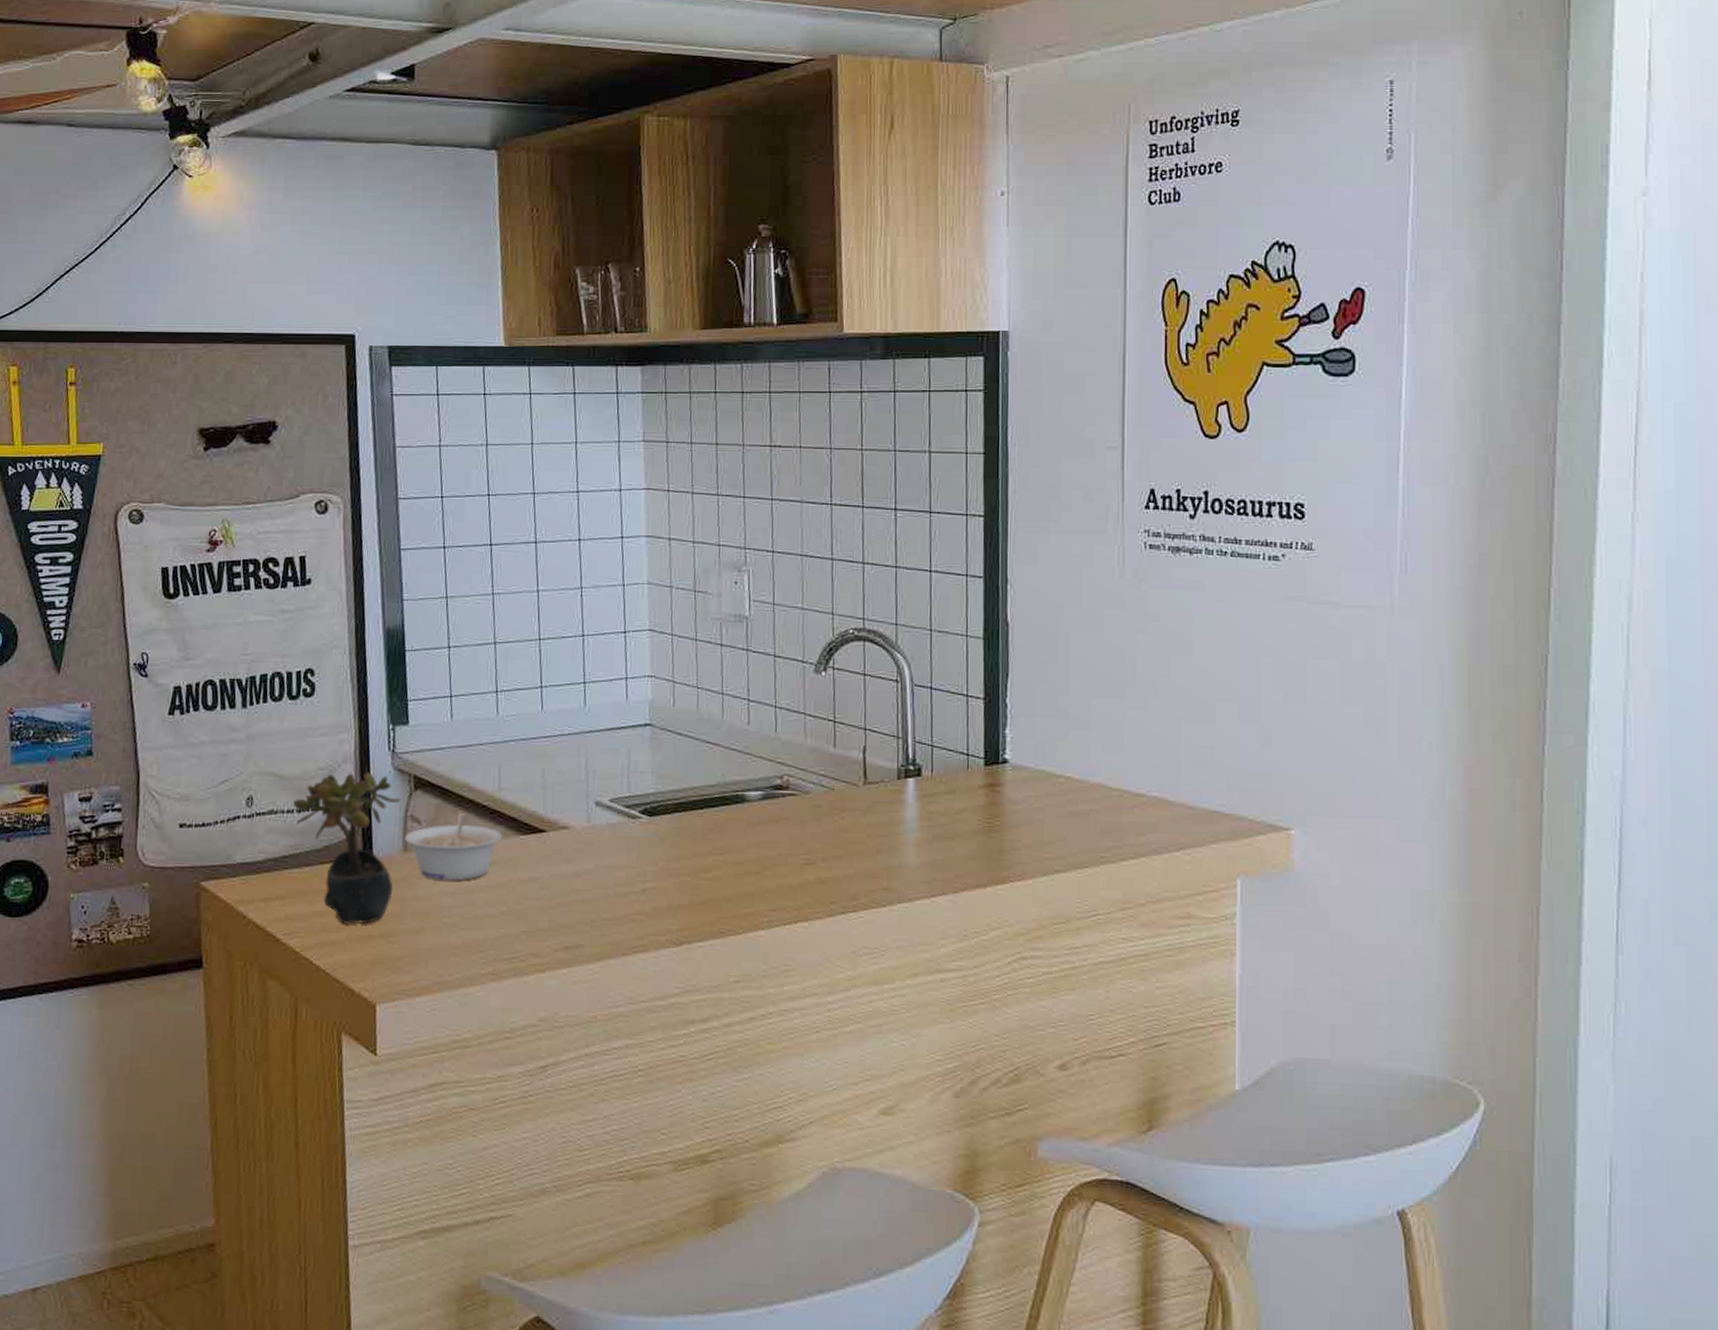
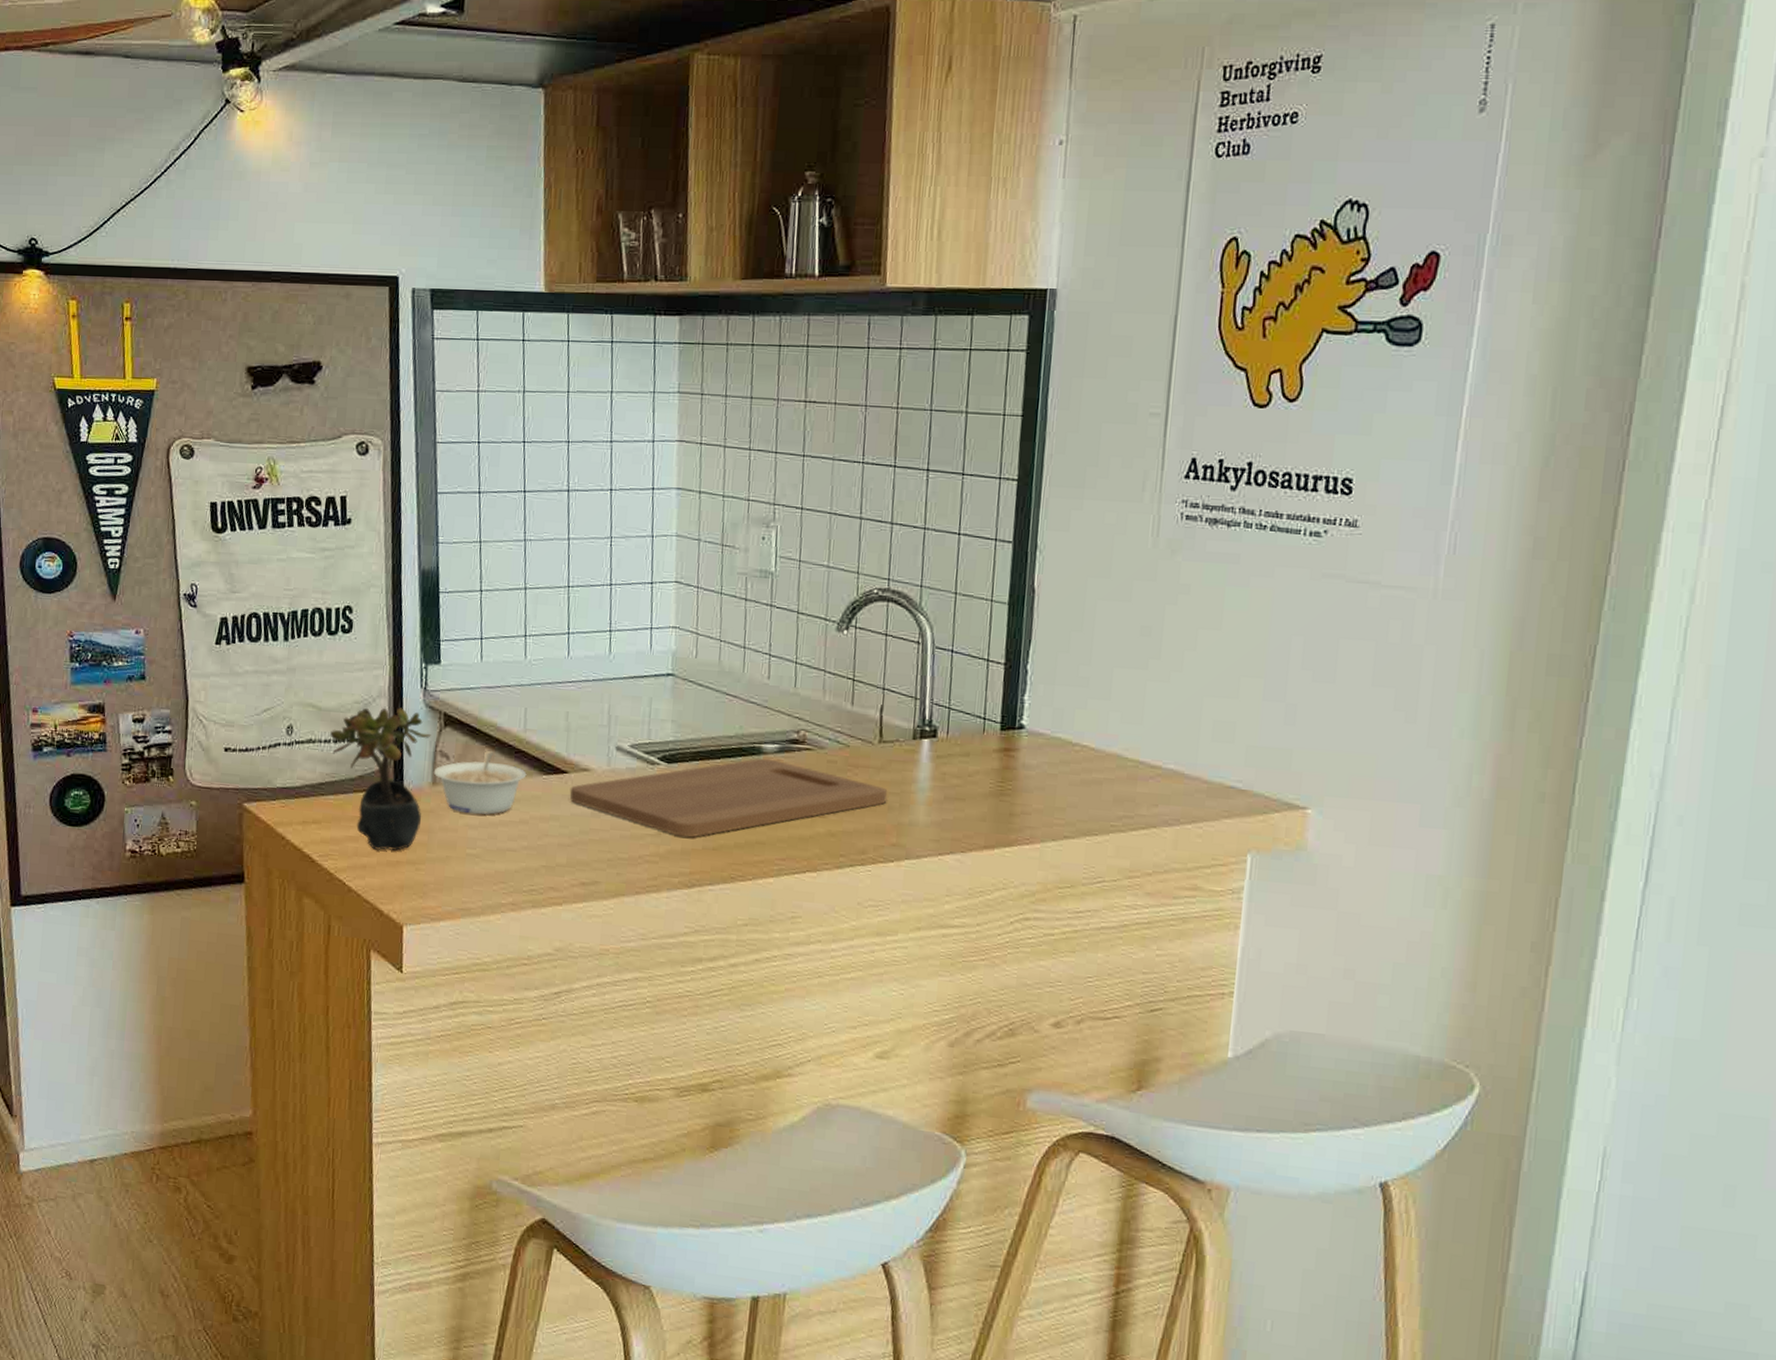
cutting board: none [548,806,876,893] -> present [569,758,888,838]

